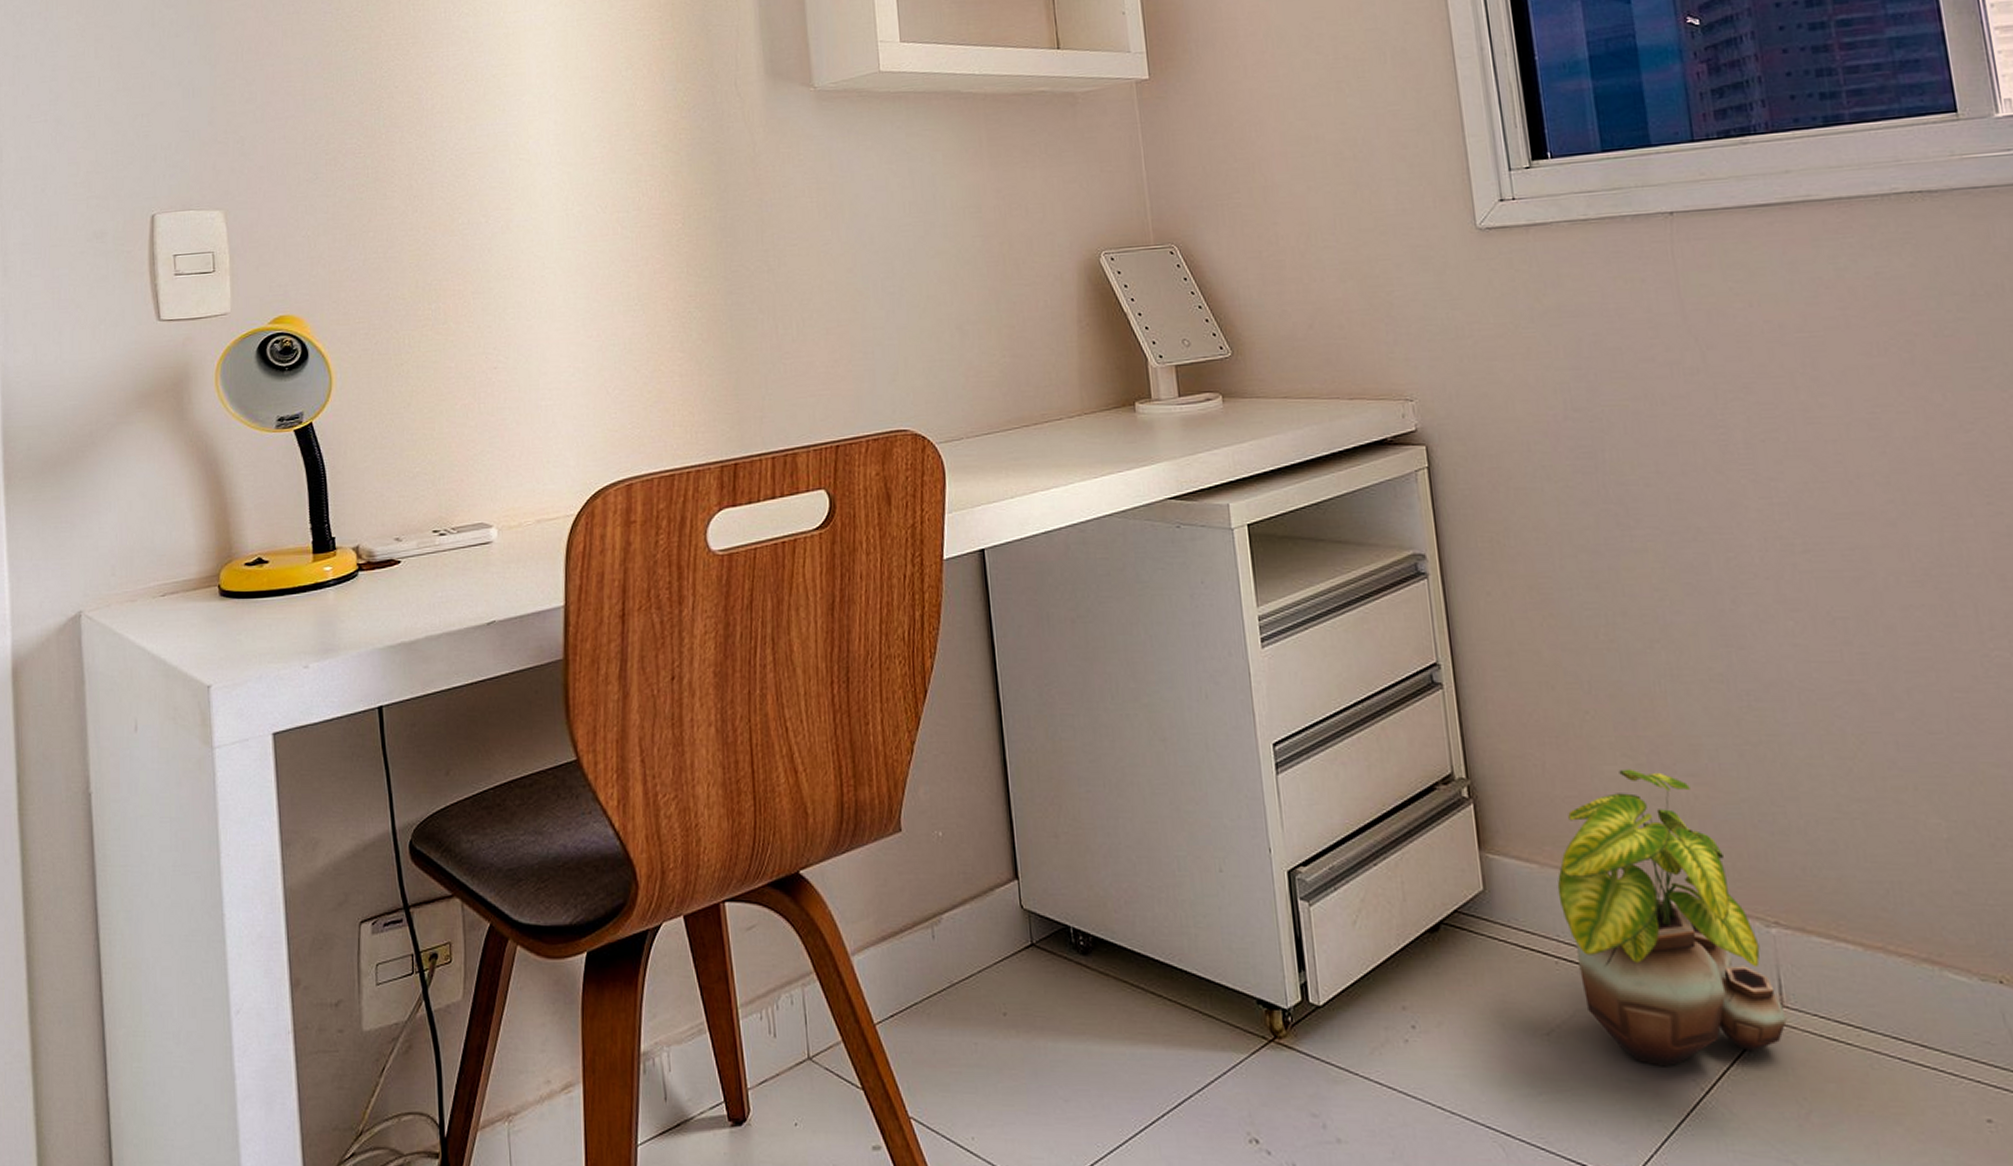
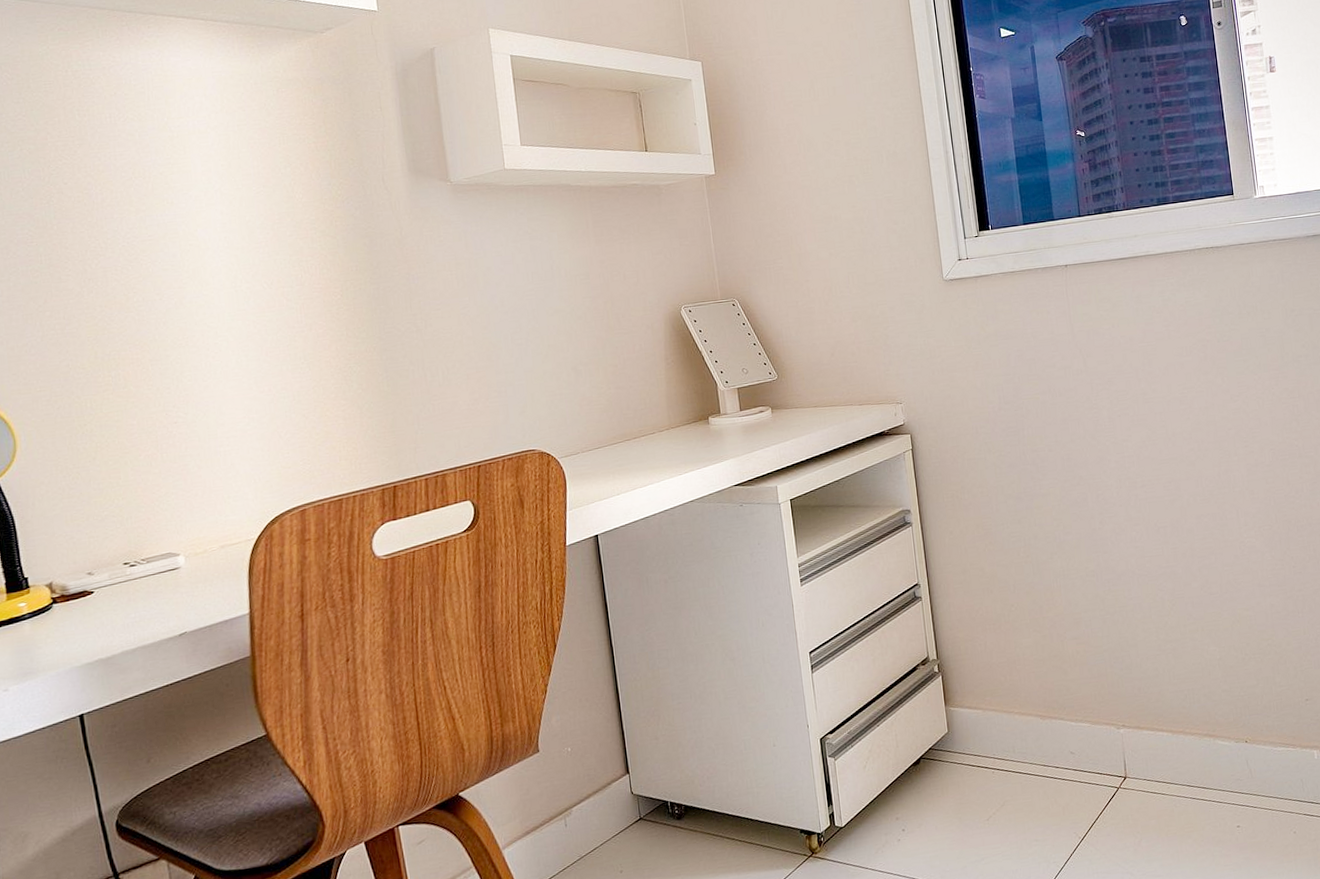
potted plant: present [1557,769,1787,1067] -> none [993,639,1129,828]

